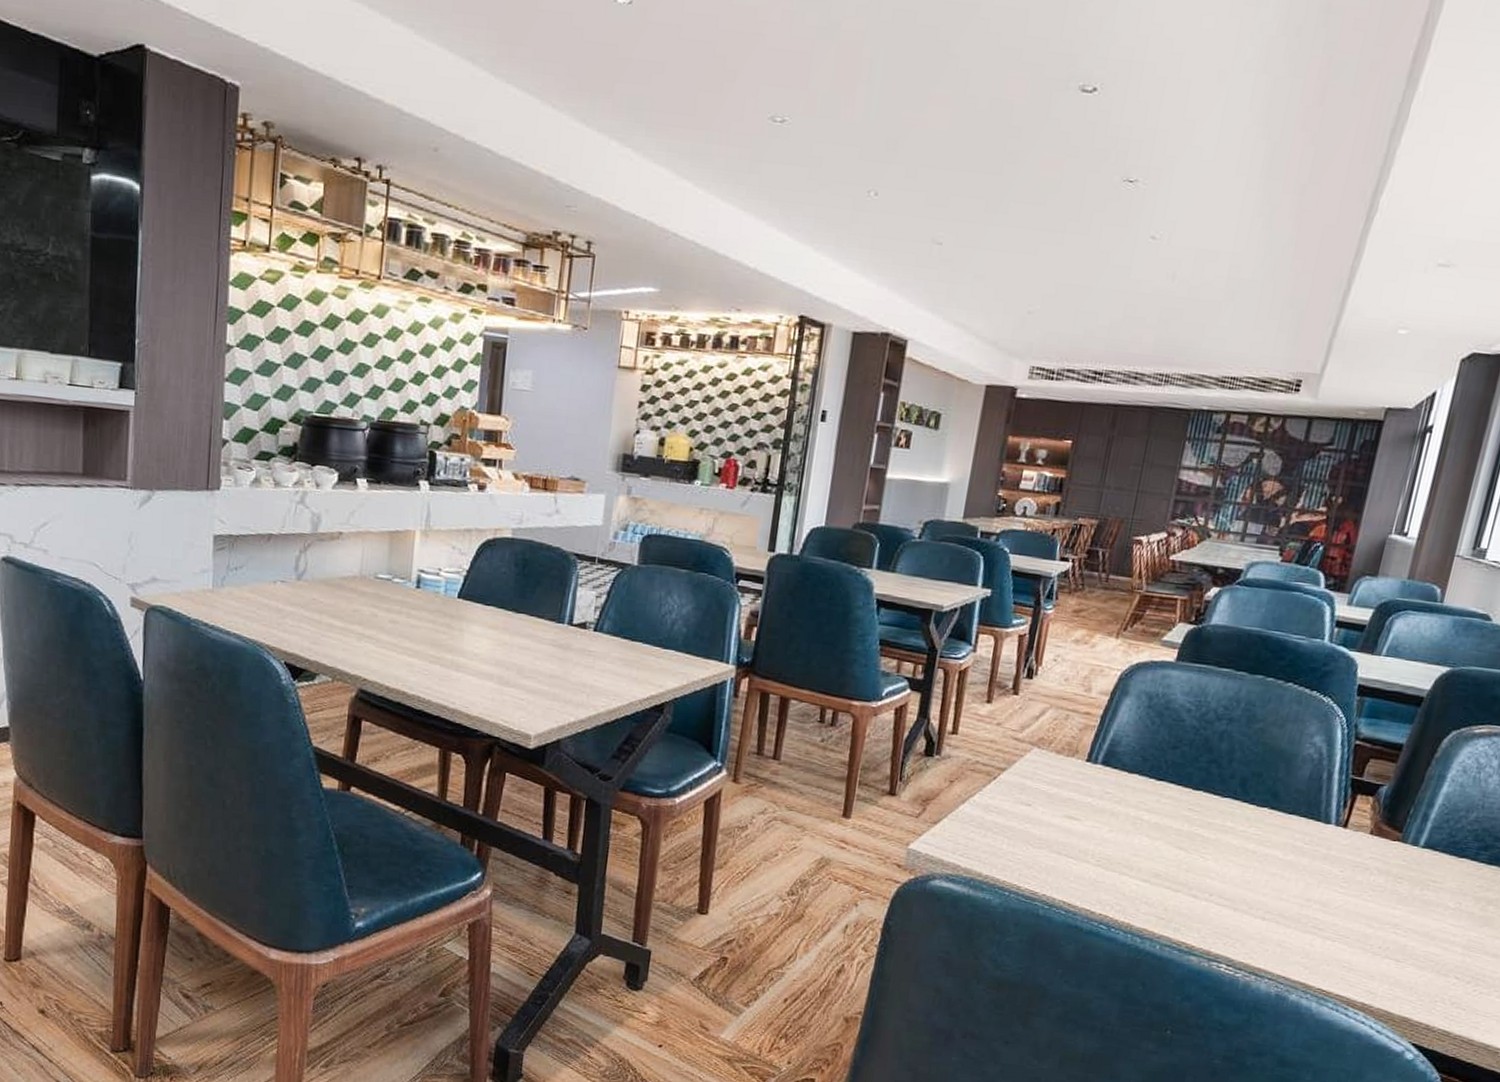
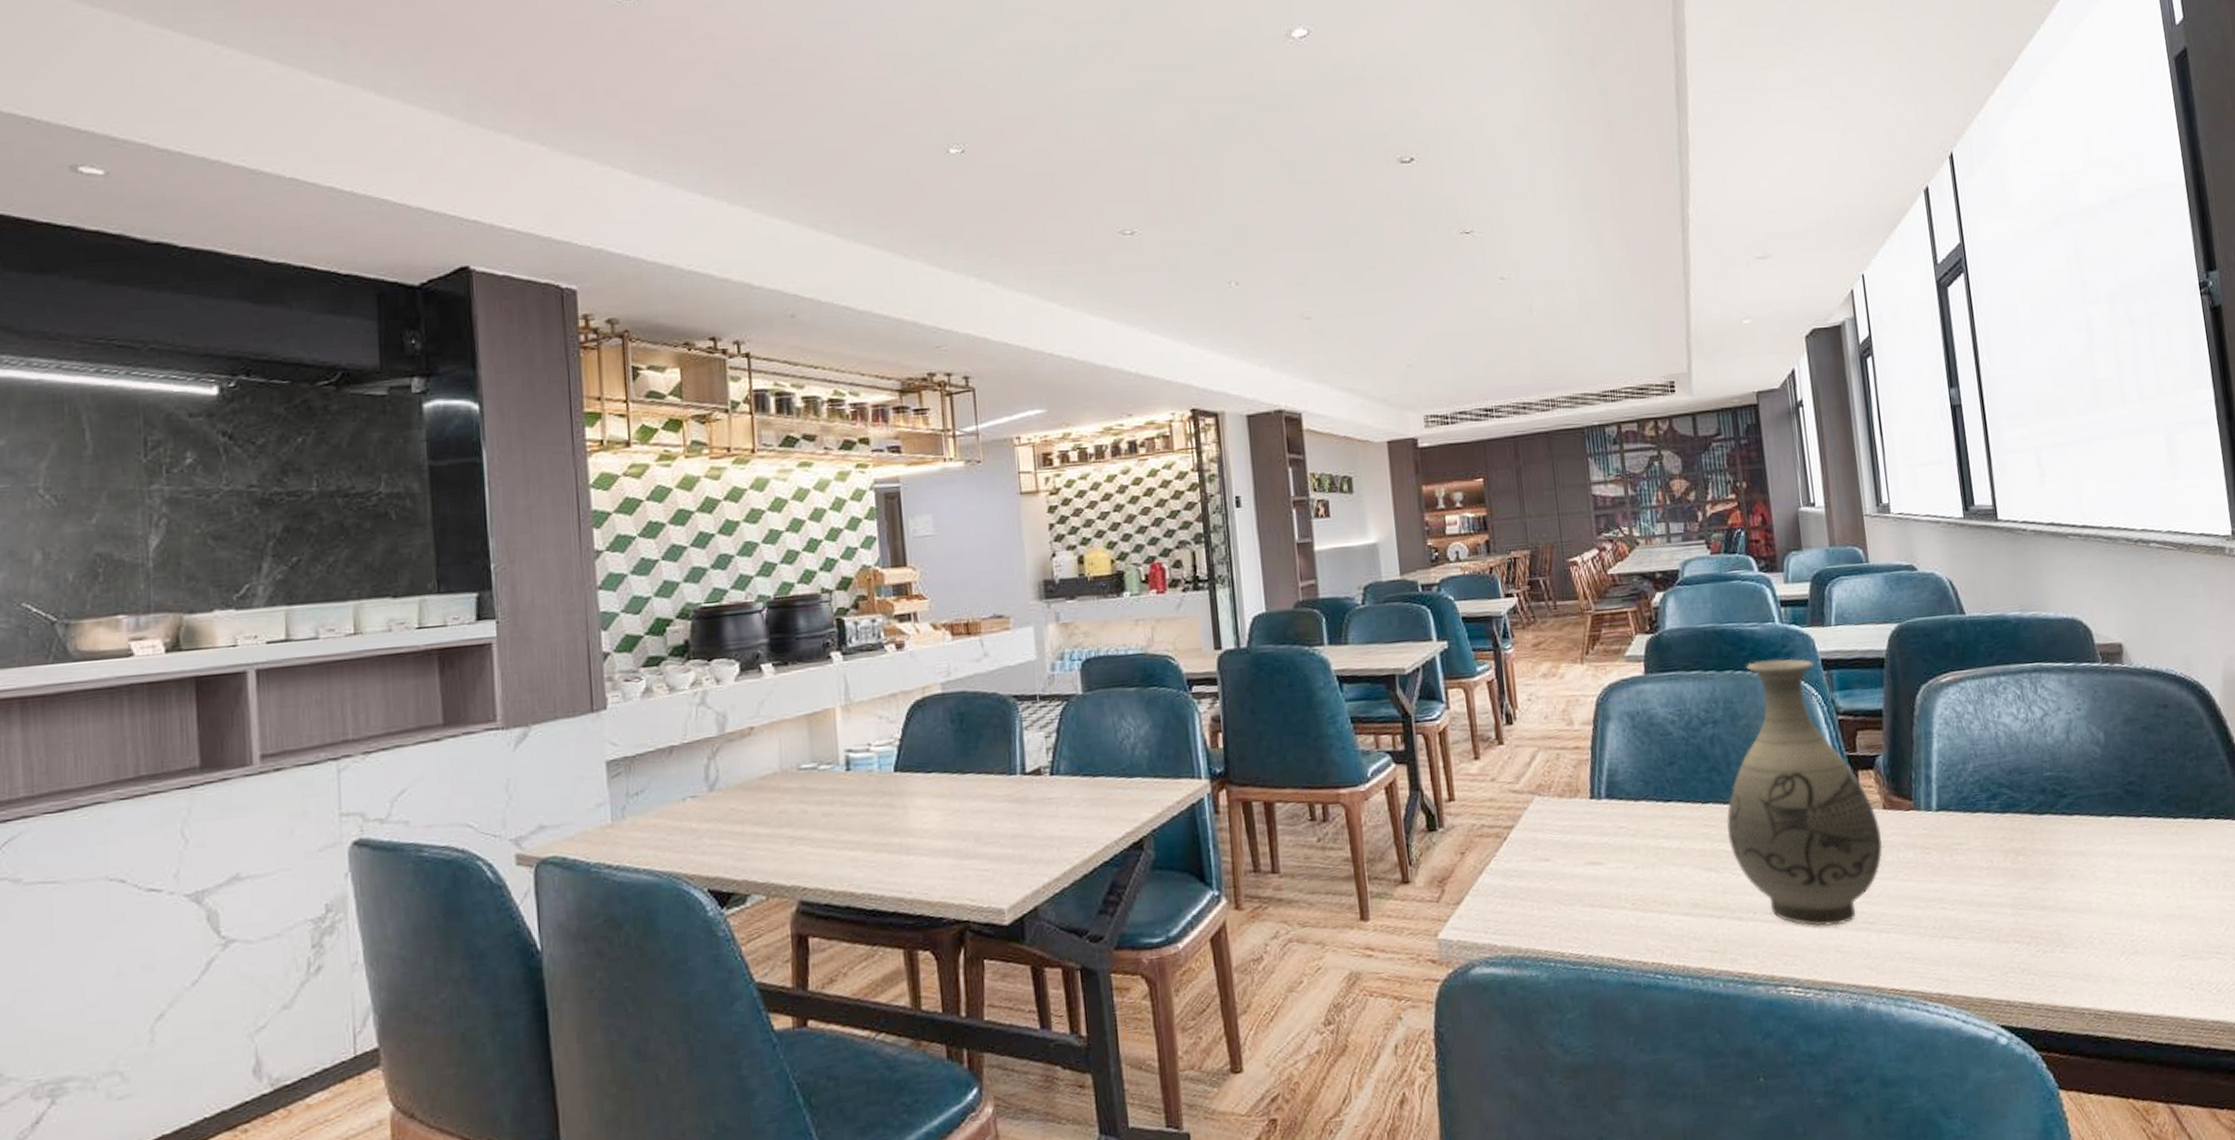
vase: none [1207,672,1361,924] -> present [1726,658,1883,927]

